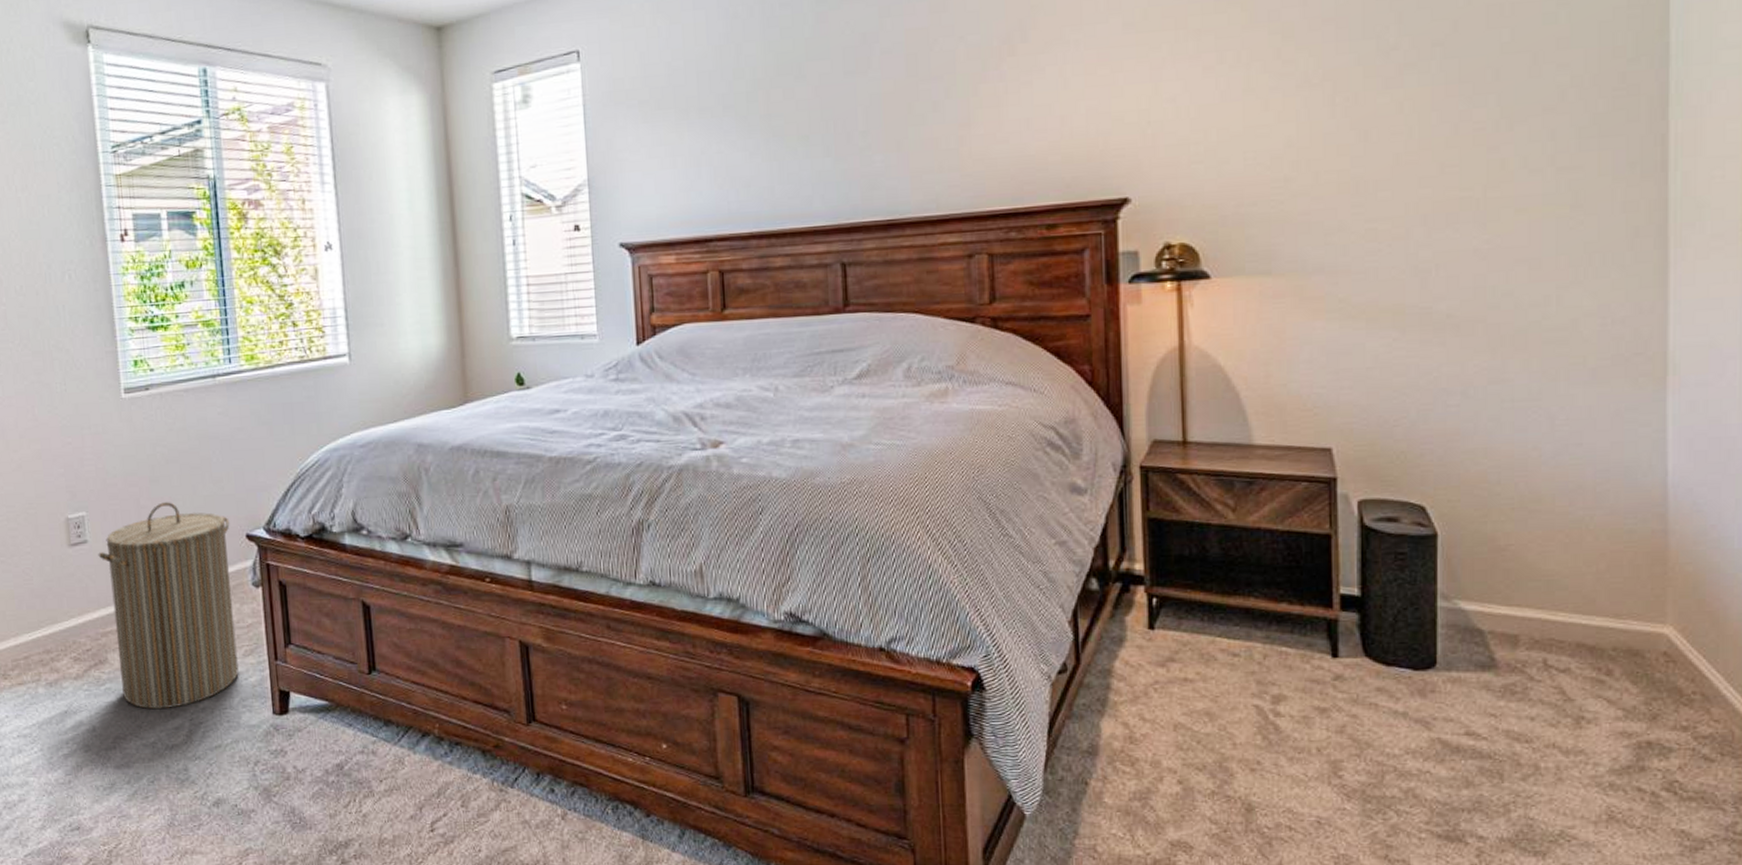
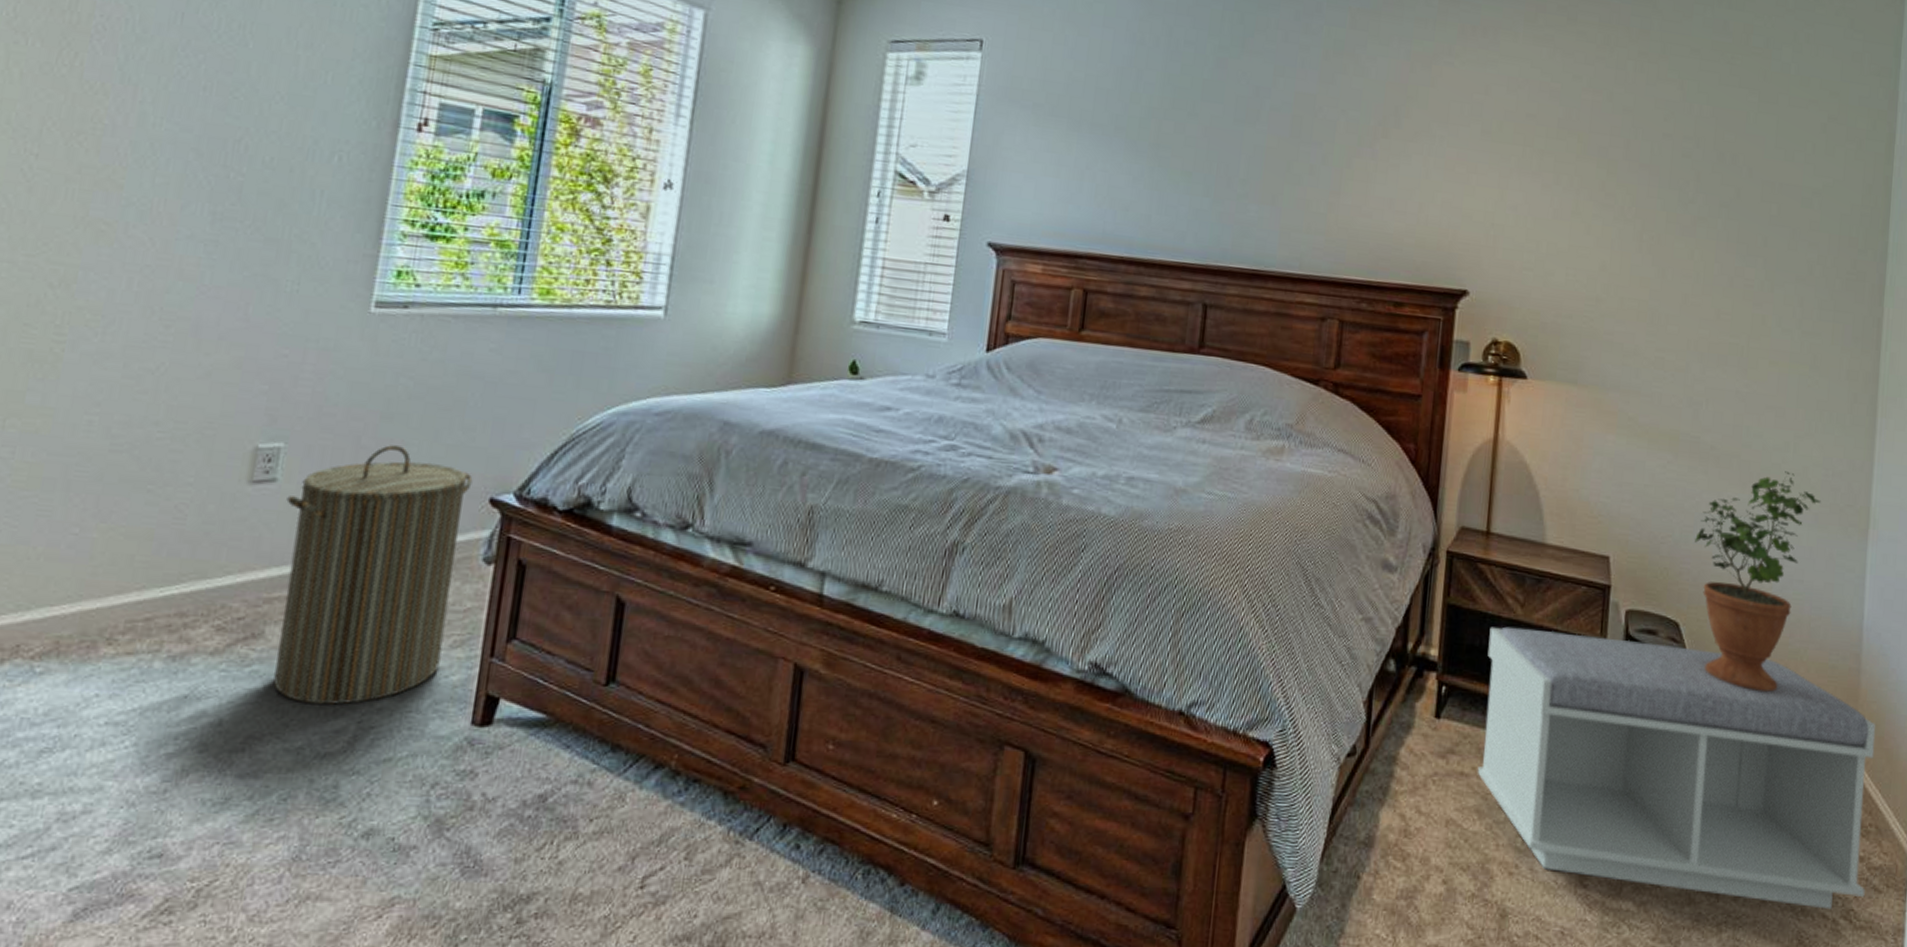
bench: none [1199,530,1694,783] -> present [1477,626,1876,910]
potted plant: none [1437,327,1599,566] -> present [1695,471,1821,692]

